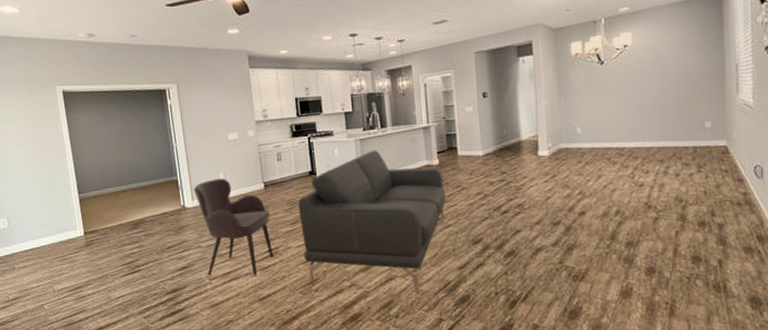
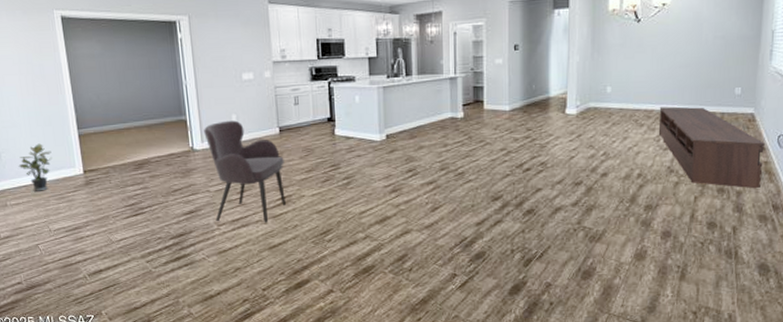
potted plant: none [25,209,56,254] -> present [18,143,52,191]
sofa: present [298,150,447,294] -> none [315,99,469,249]
tv stand: none [630,142,743,221] -> present [658,106,765,189]

